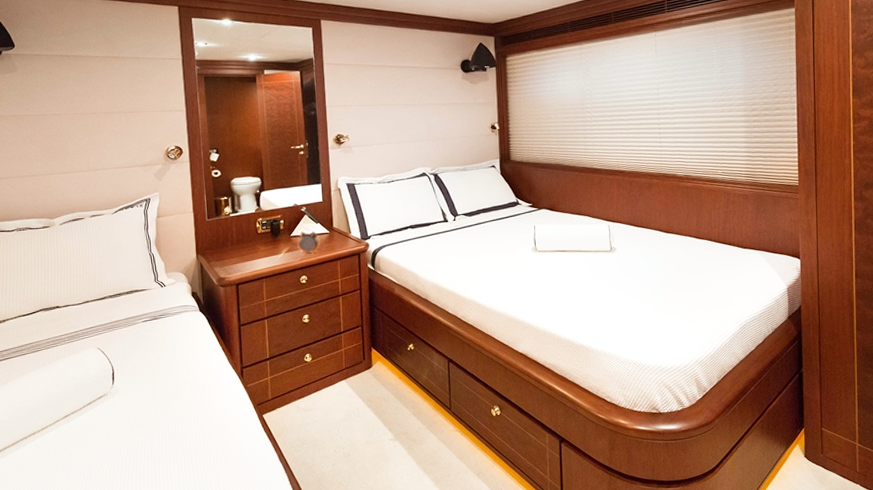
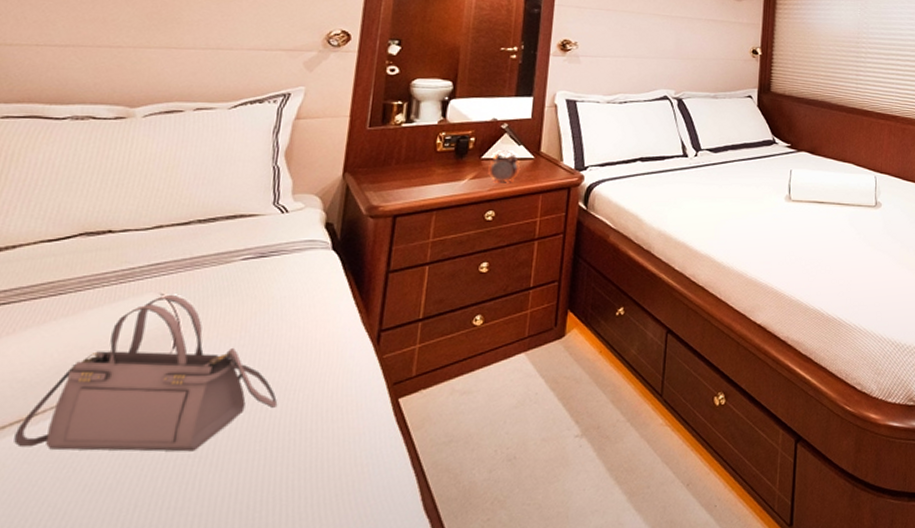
handbag: none [33,348,185,452] -> present [14,294,278,452]

